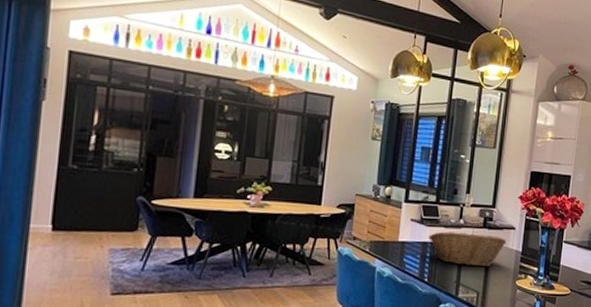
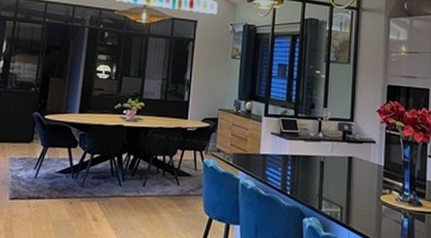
fruit basket: present [429,231,507,267] -> none [289,144,368,181]

